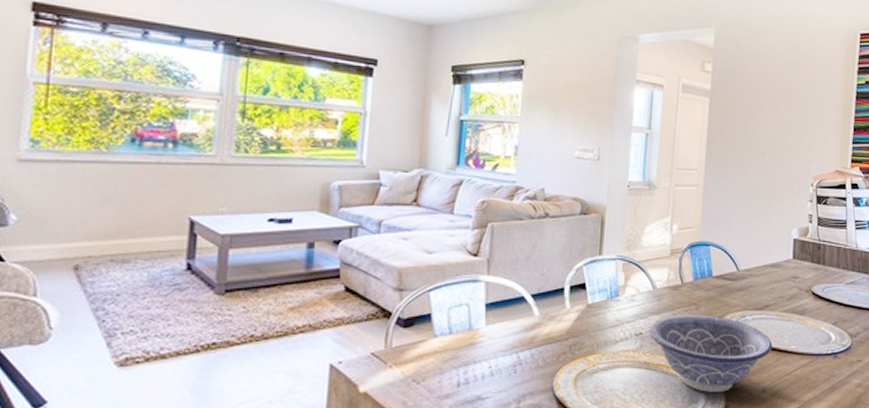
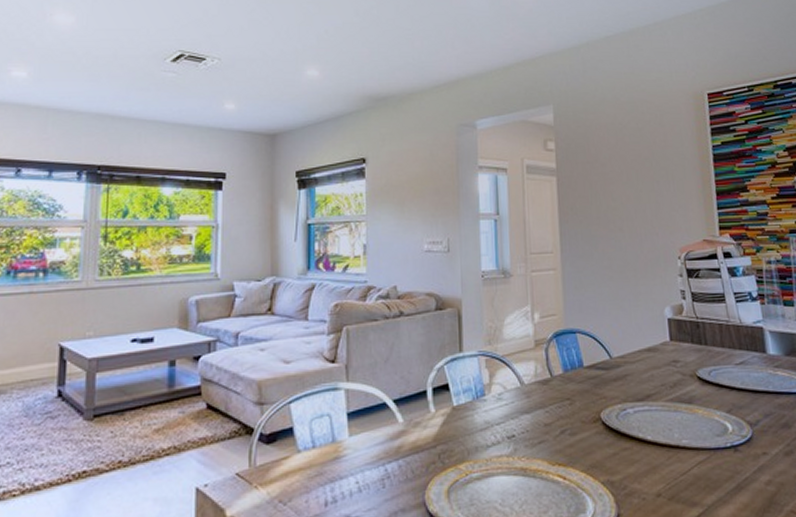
decorative bowl: present [649,313,773,392] -> none [522,410,662,500]

